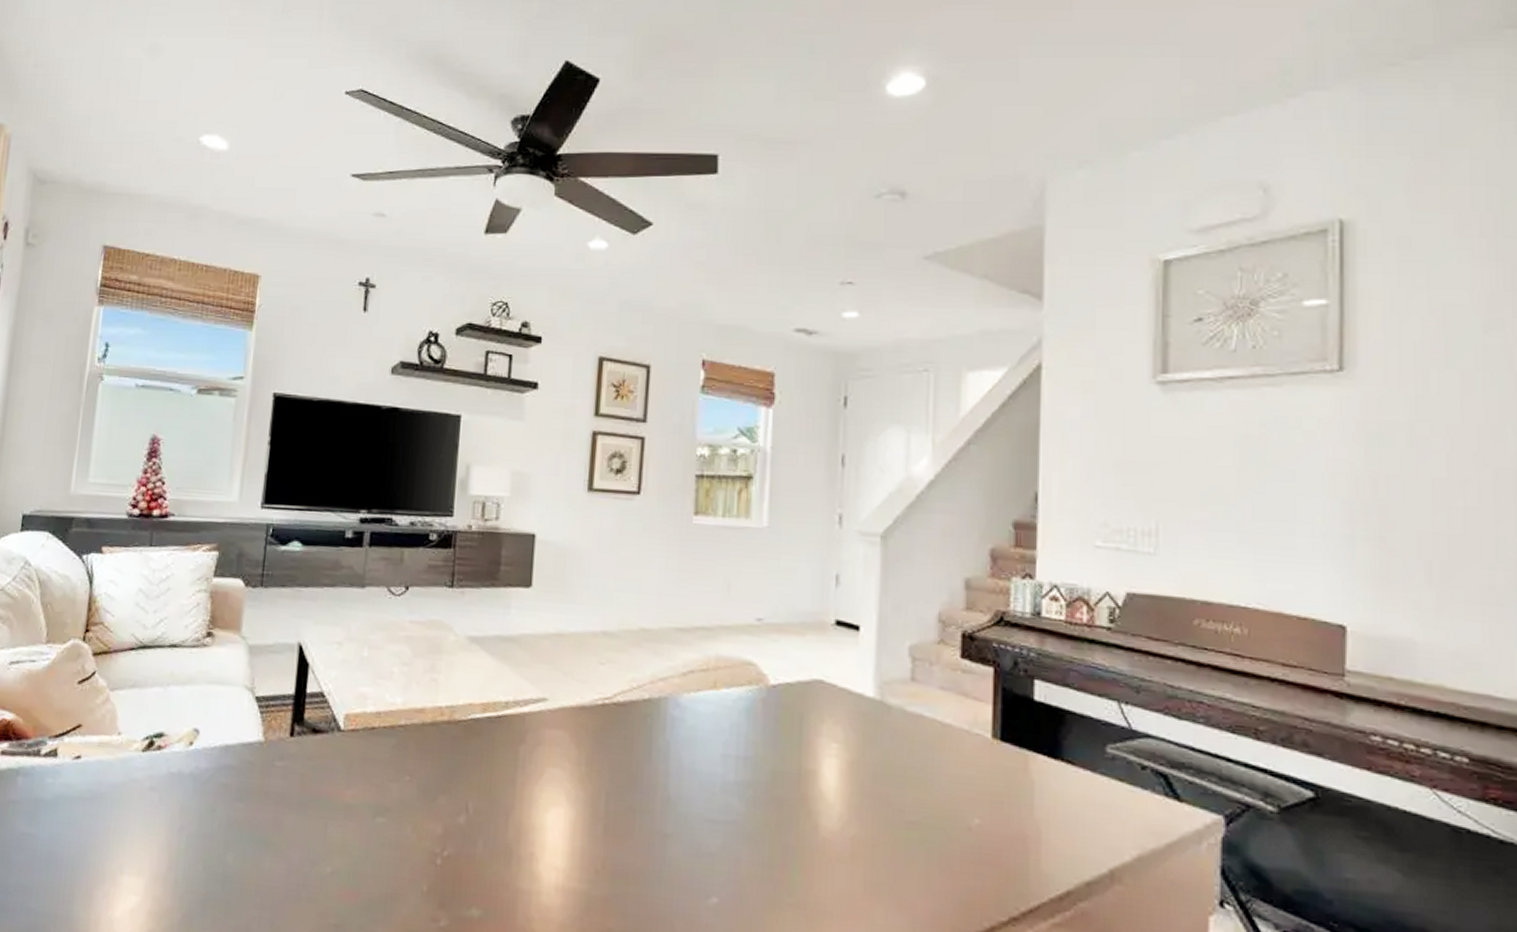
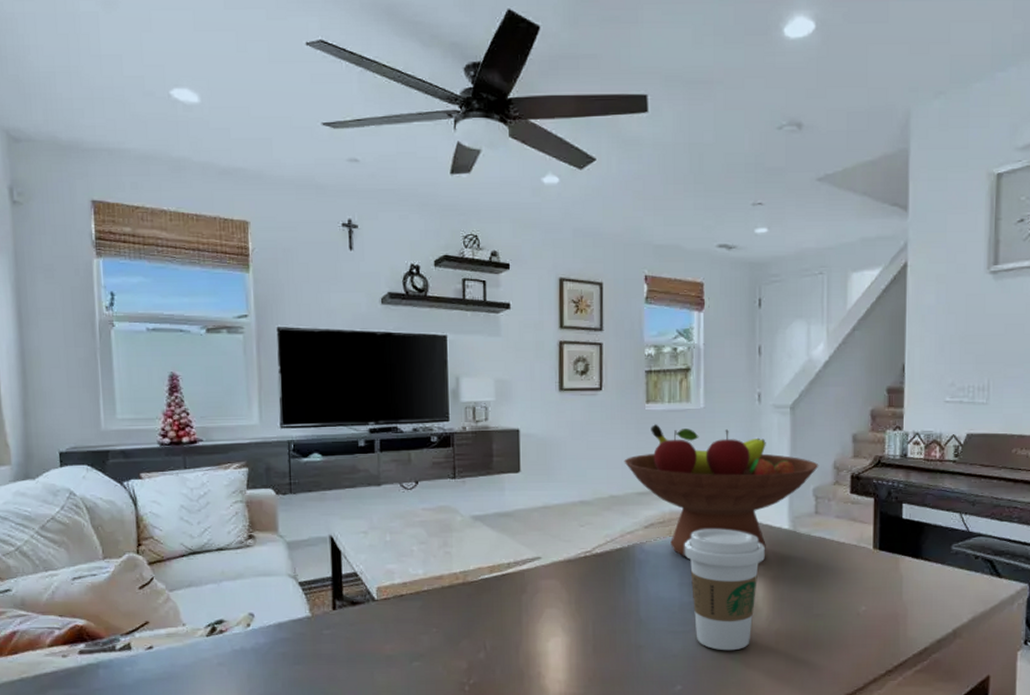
fruit bowl: none [661,542,918,724] -> present [624,424,819,557]
coffee cup: none [731,684,841,858] -> present [684,529,765,651]

